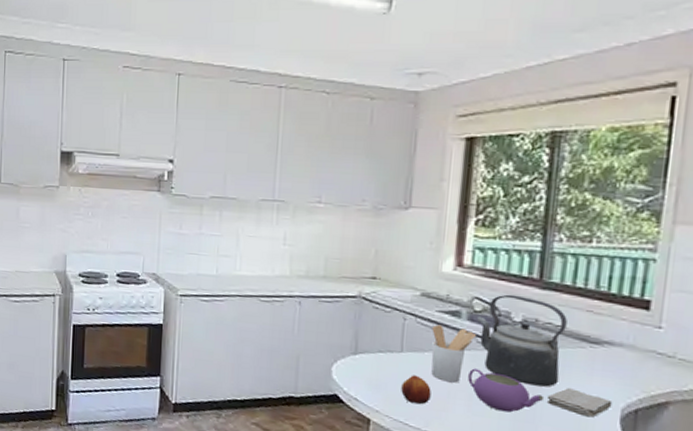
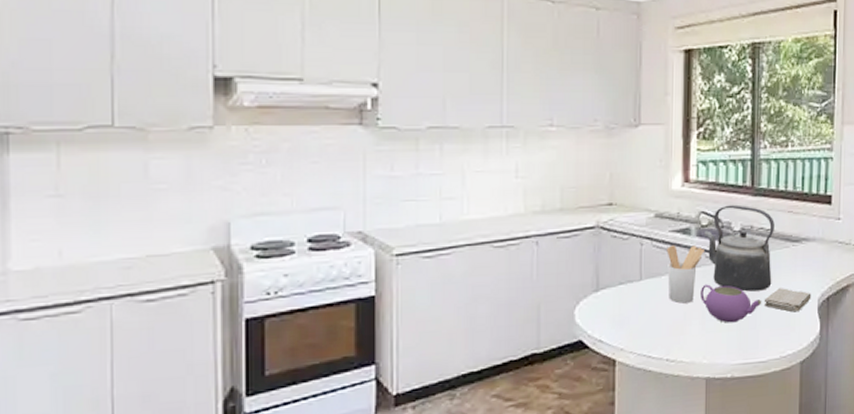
fruit: present [401,375,431,405] -> none [643,302,670,333]

